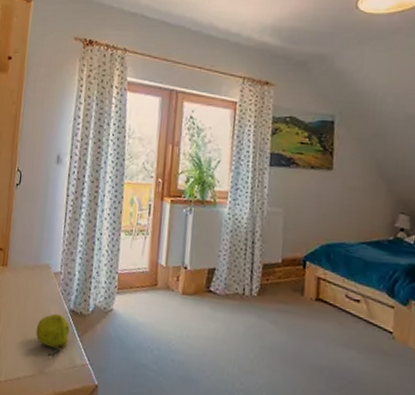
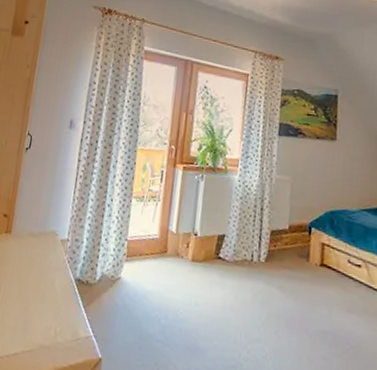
fruit: present [35,313,70,356] -> none [37,282,75,329]

